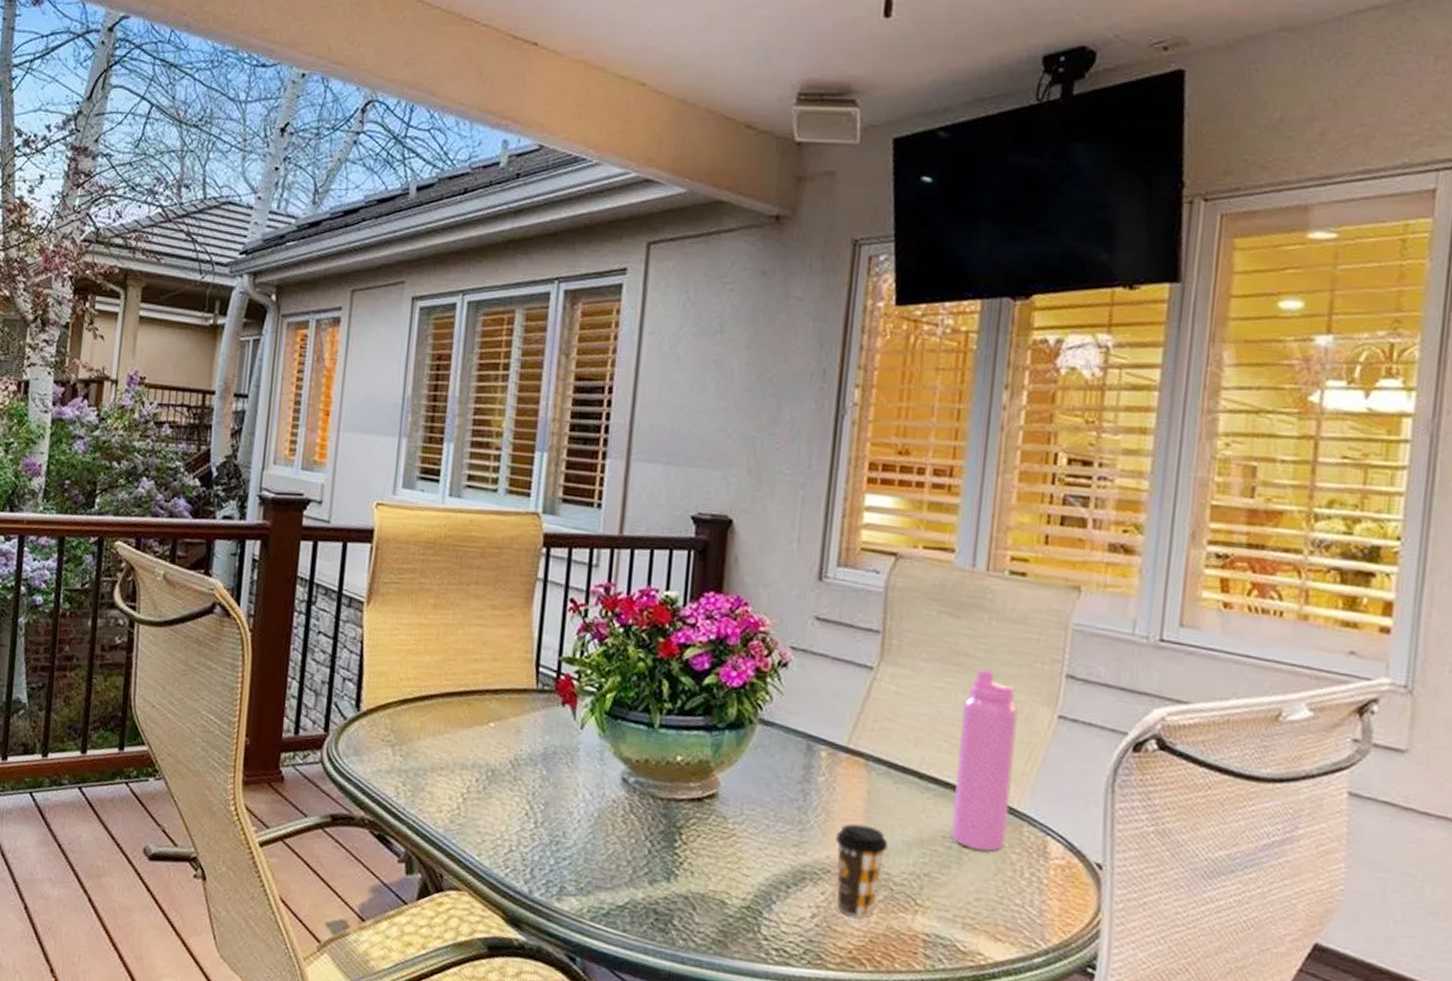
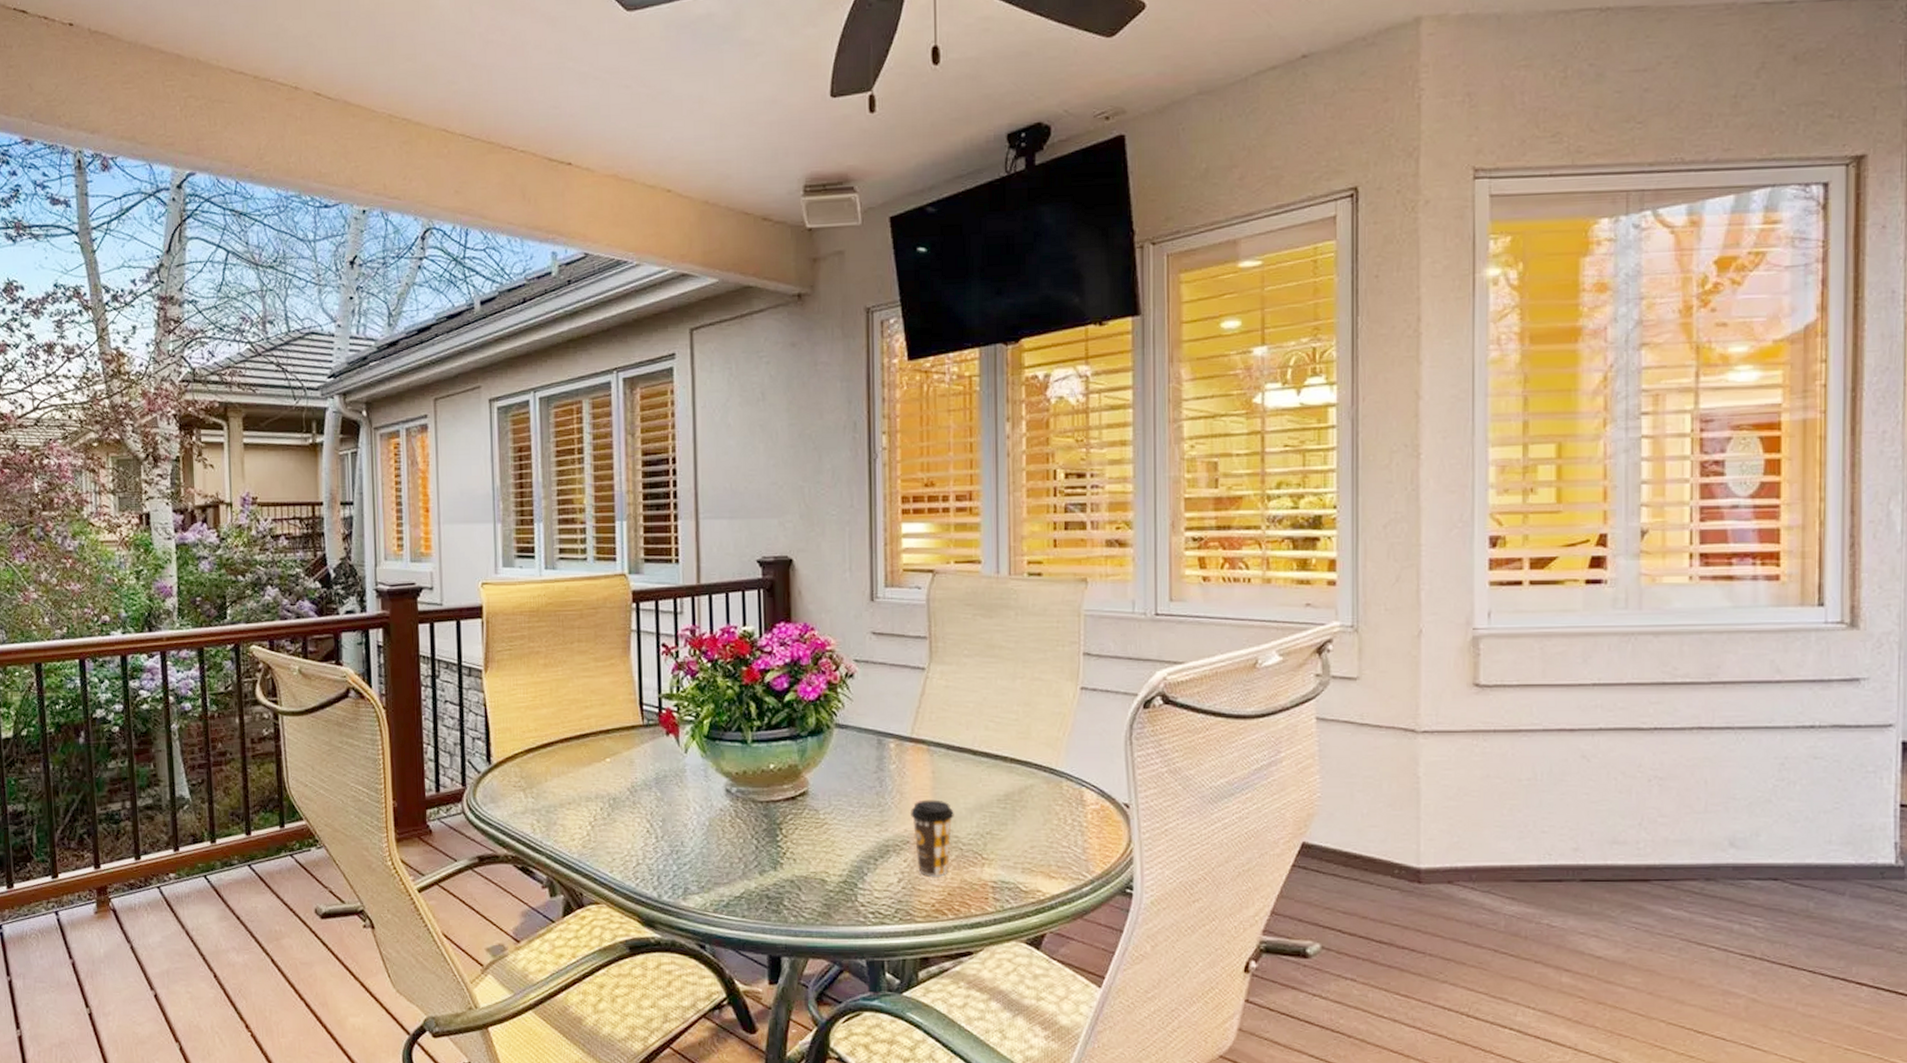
water bottle: present [951,668,1018,852] -> none [1002,657,1050,807]

